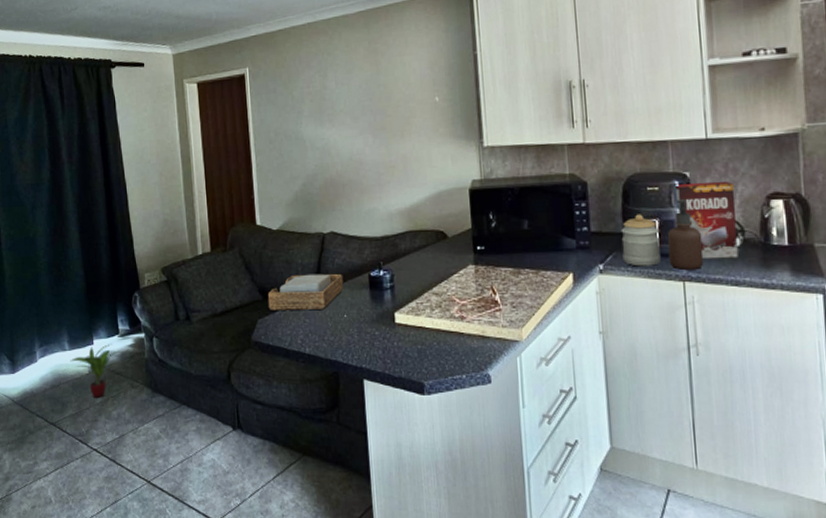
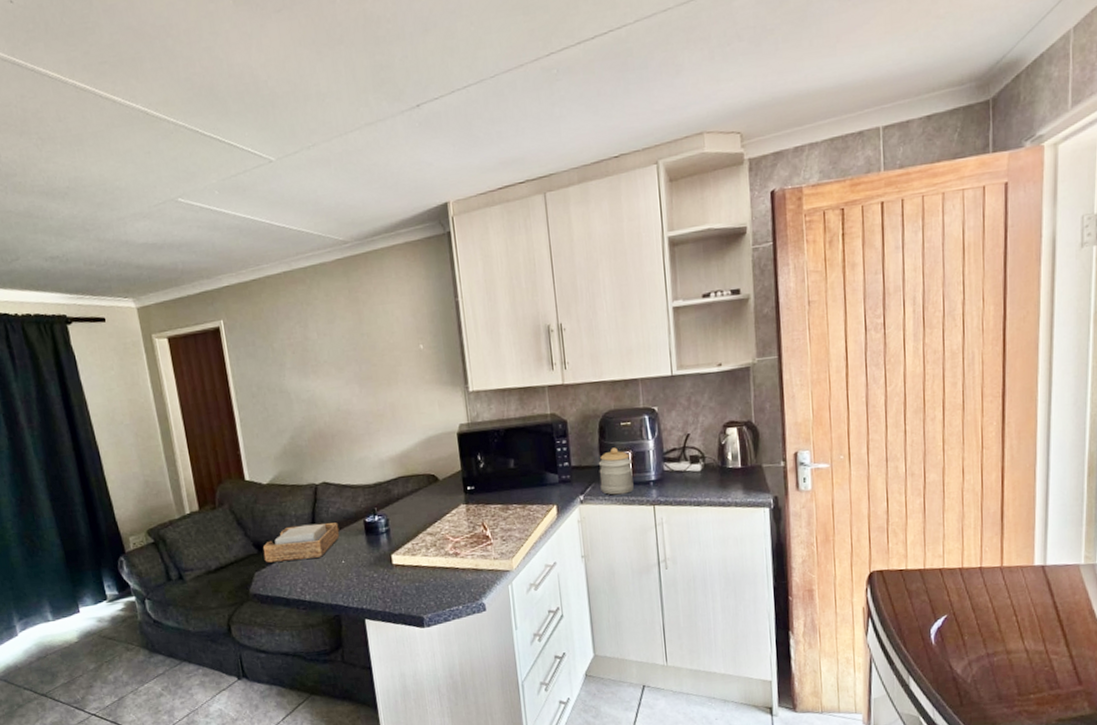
potted plant: present [70,344,120,398] -> none [55,610,110,665]
soap dispenser: present [667,198,704,271] -> none [639,431,671,496]
cereal box: present [672,182,738,260] -> none [643,414,700,485]

